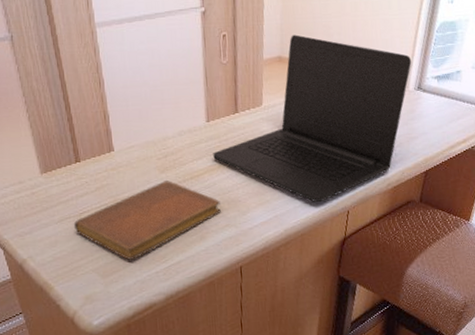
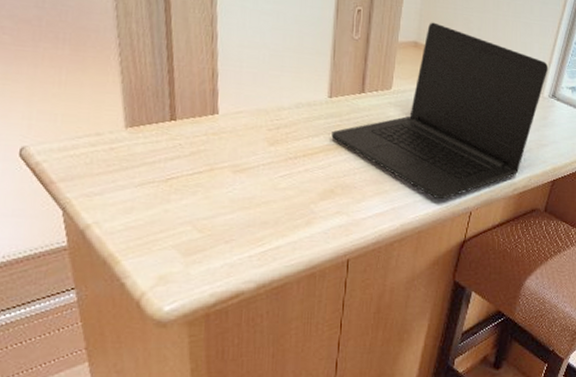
notebook: present [73,180,221,261] -> none [156,155,333,240]

